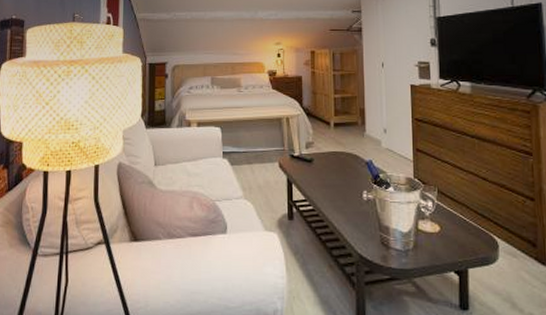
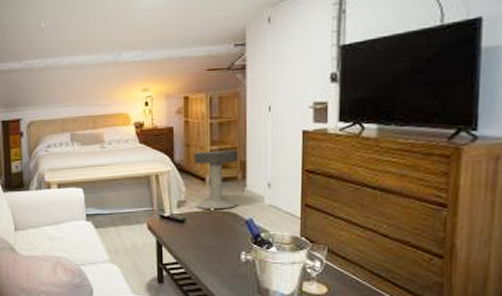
side table: none [320,99,358,150] -> present [194,150,238,209]

